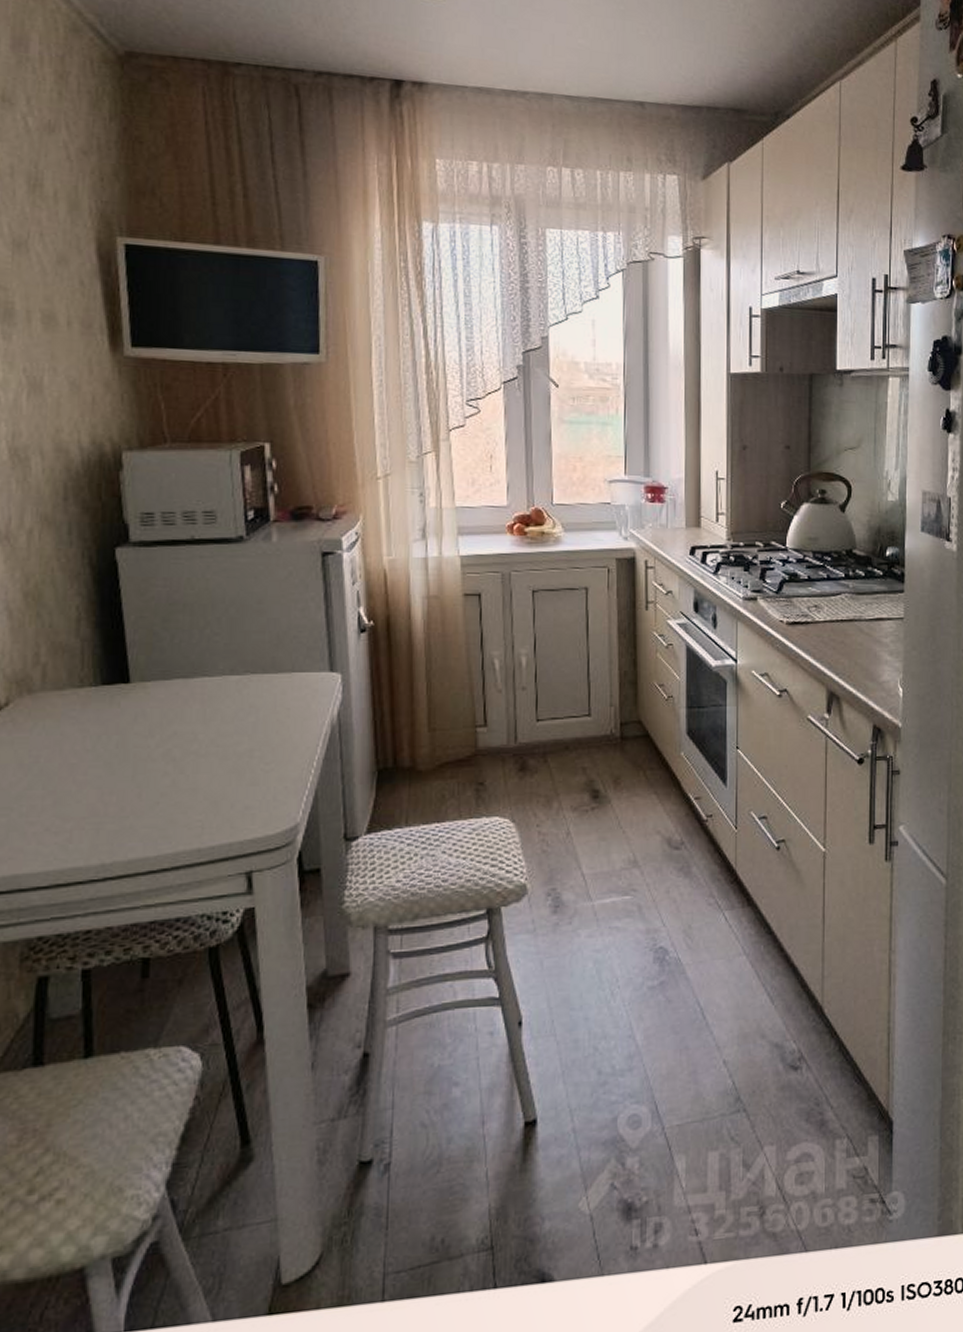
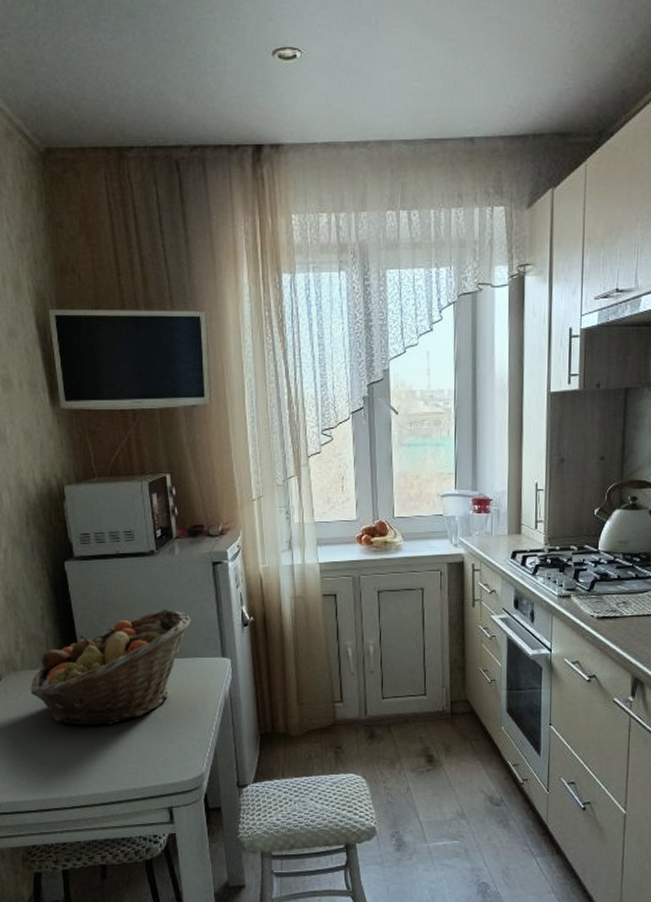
fruit basket: none [51,611,290,765] -> present [30,609,191,726]

